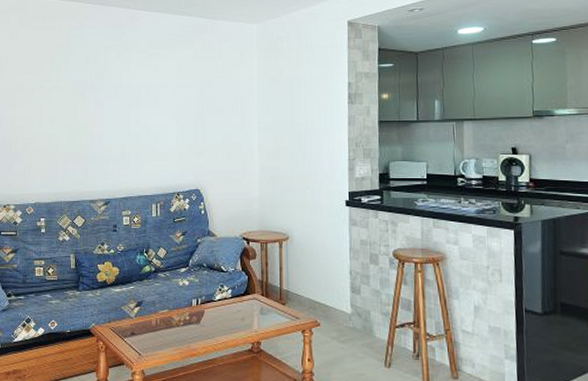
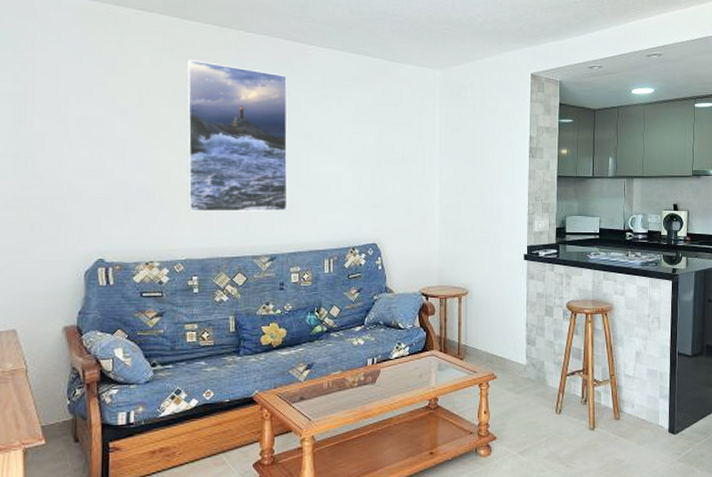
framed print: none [37,31,120,161] -> present [186,60,288,212]

